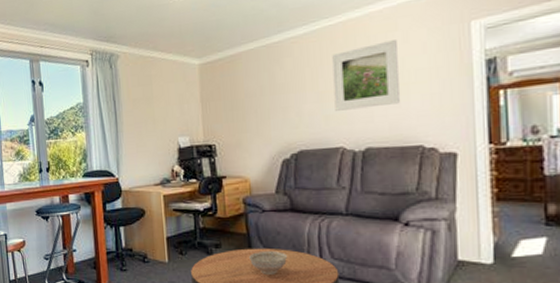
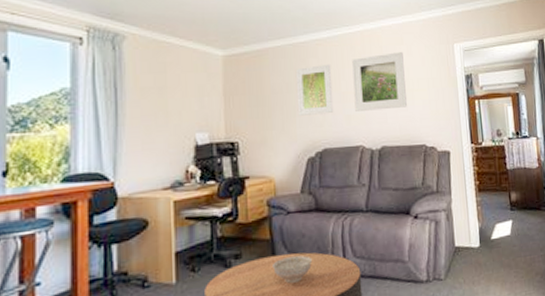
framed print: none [269,62,311,118] -> present [295,63,334,116]

